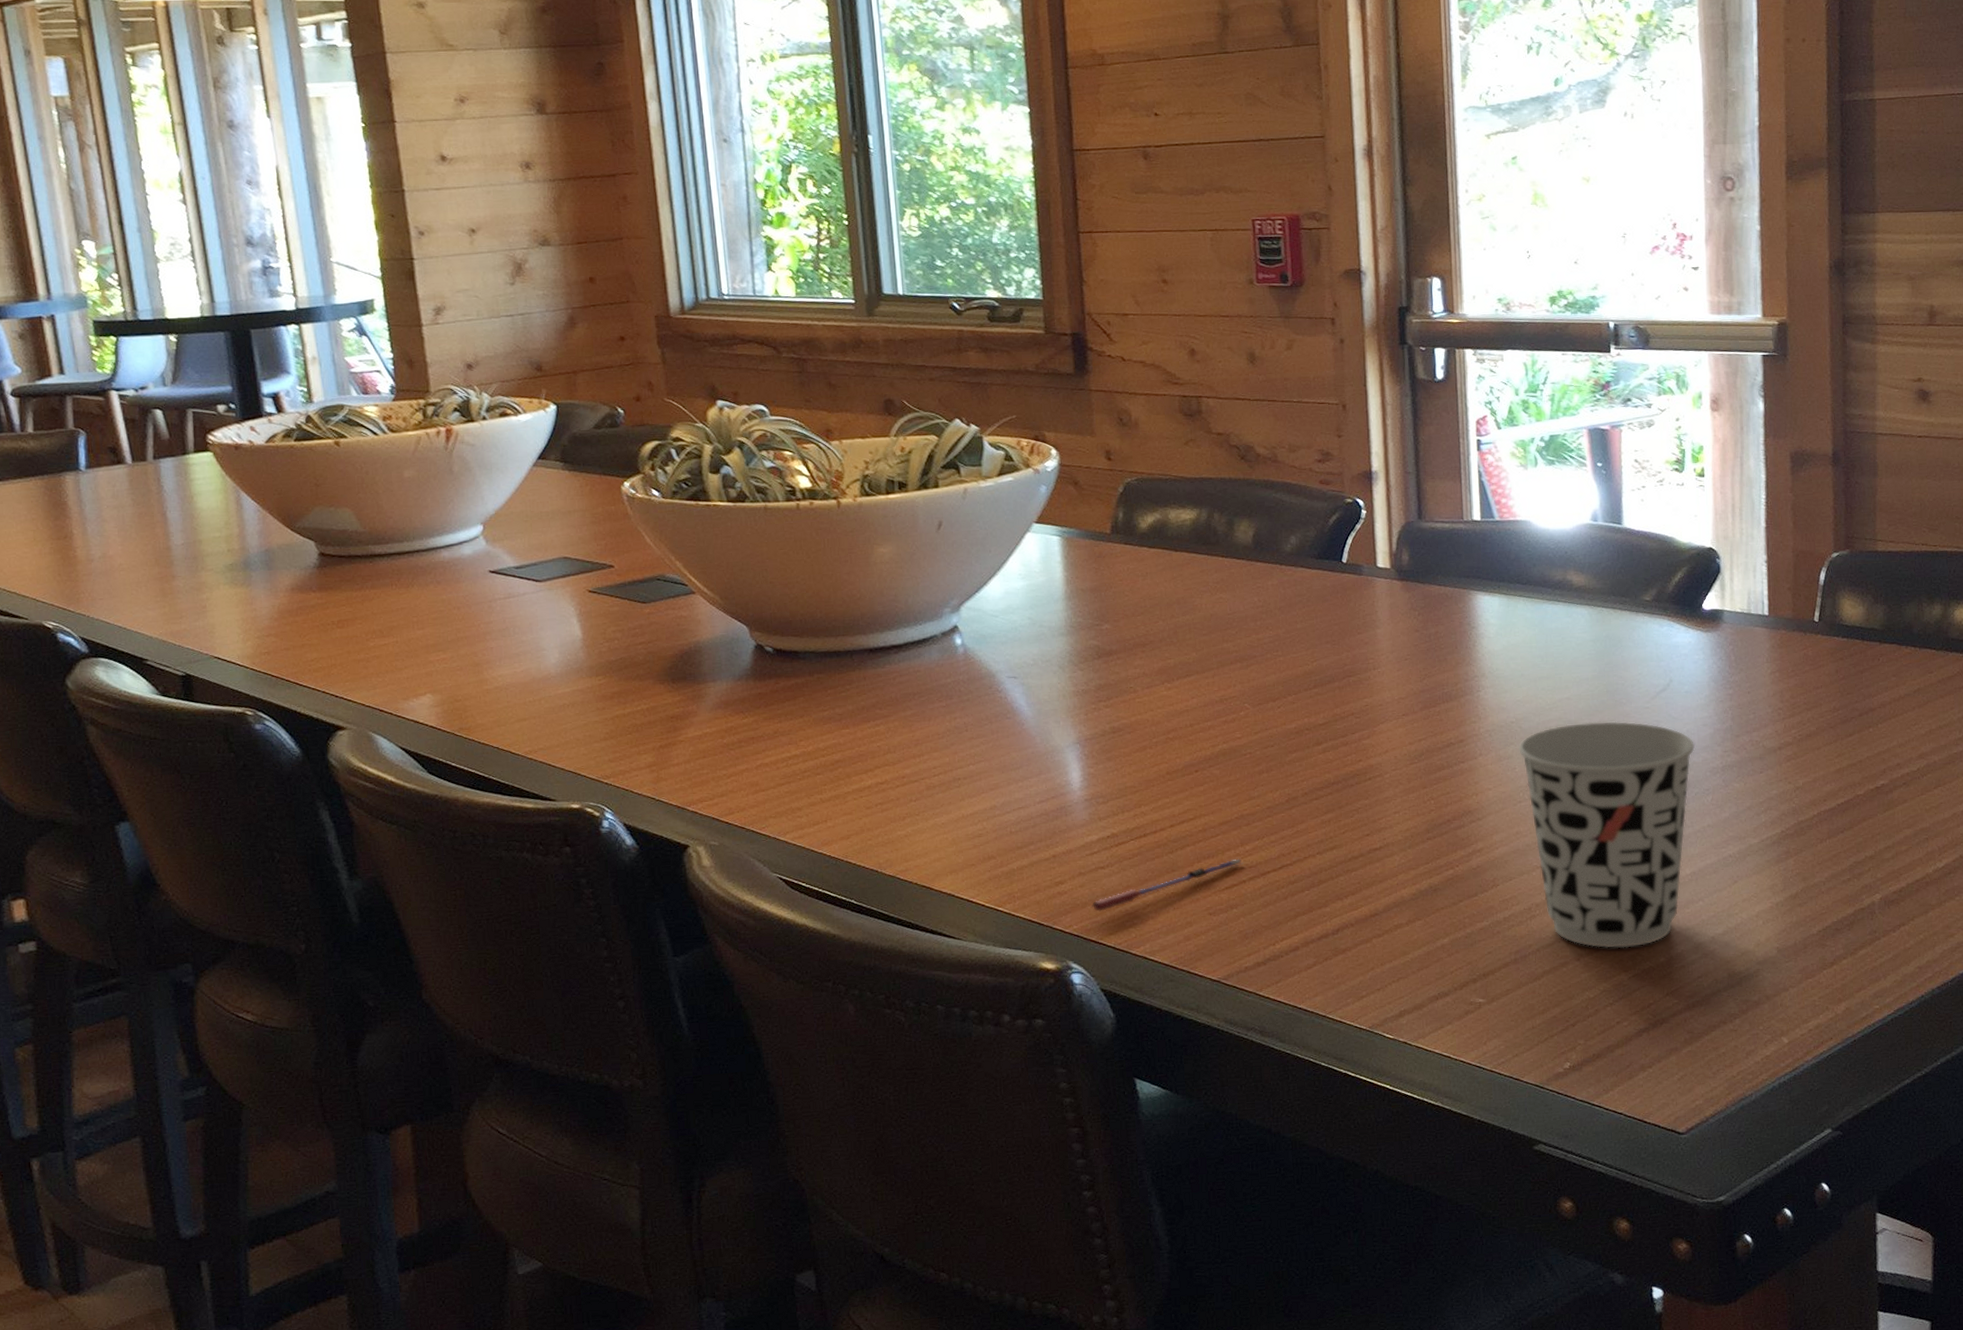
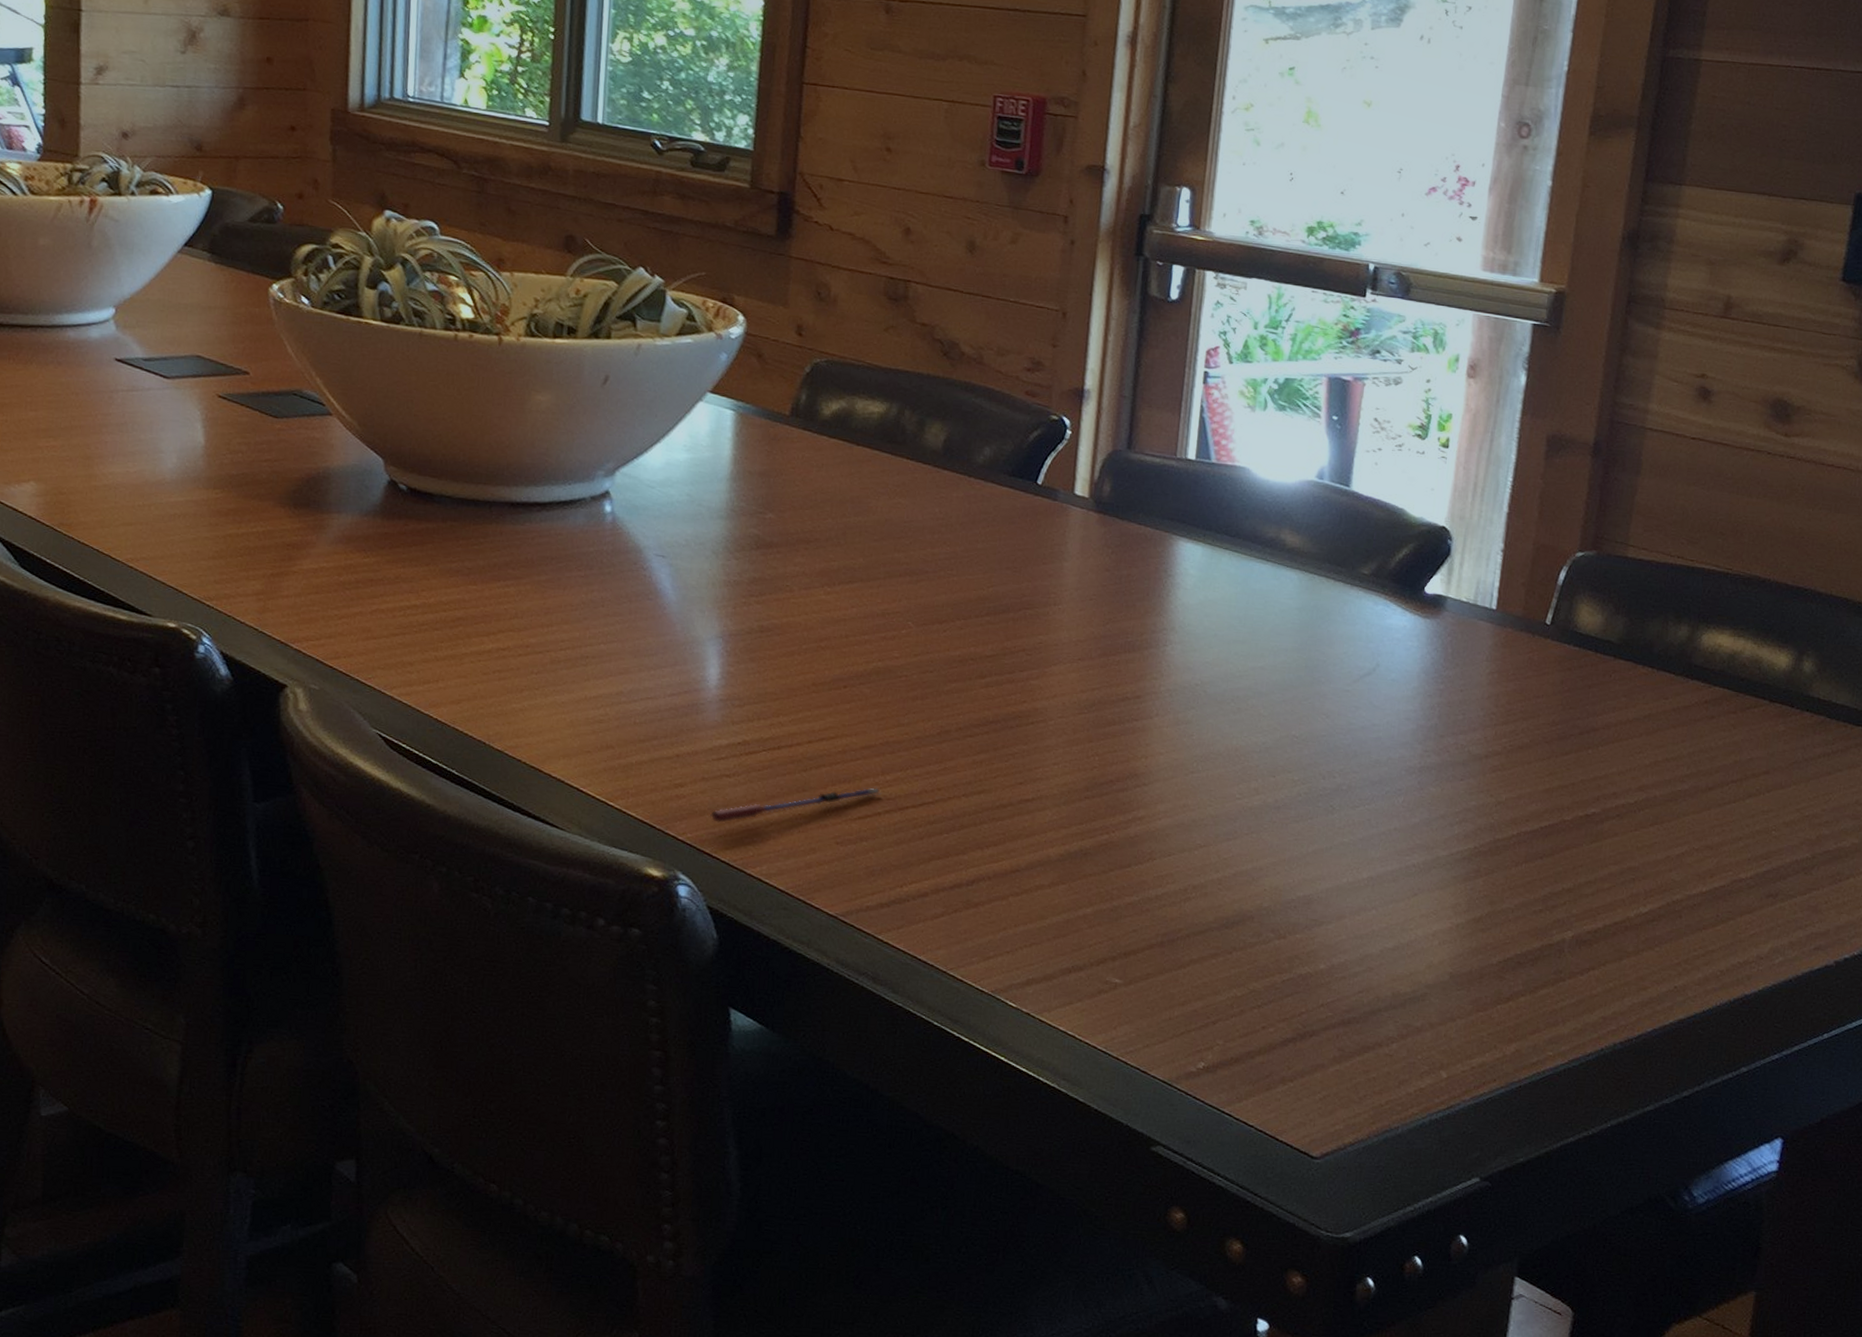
cup: present [1519,721,1696,949] -> none [1199,696,1394,949]

